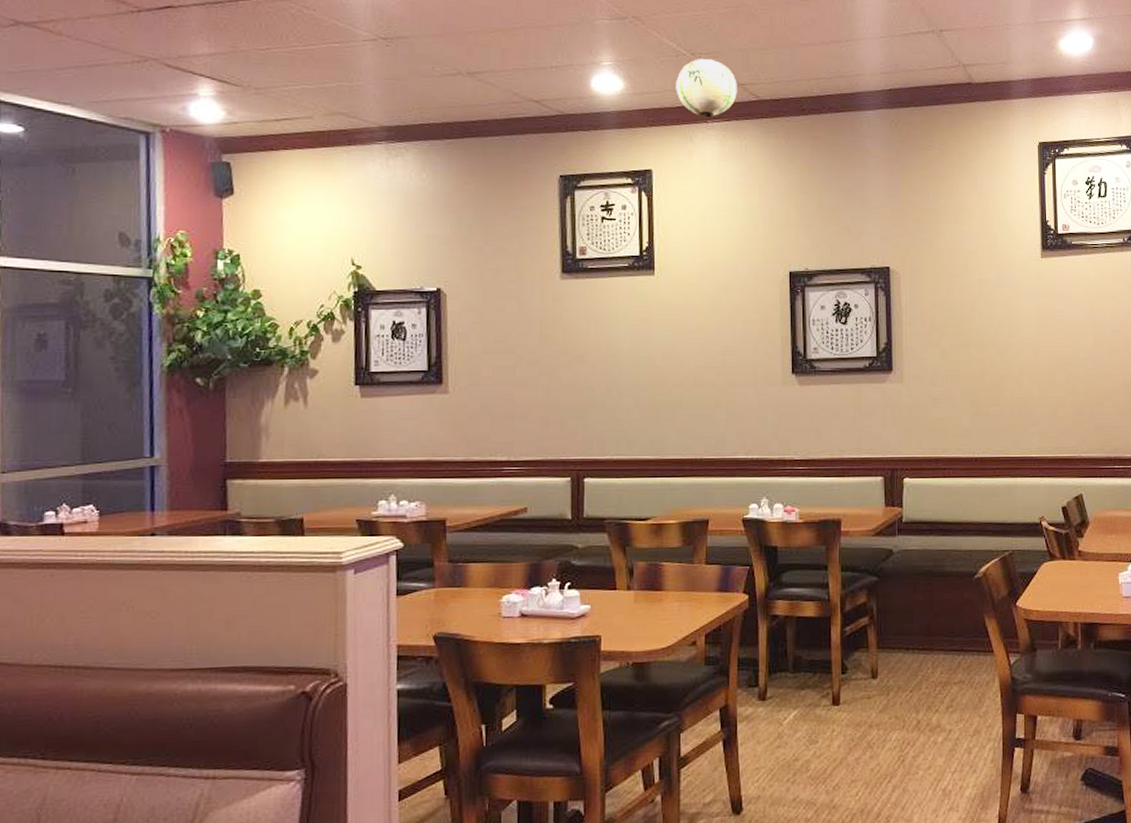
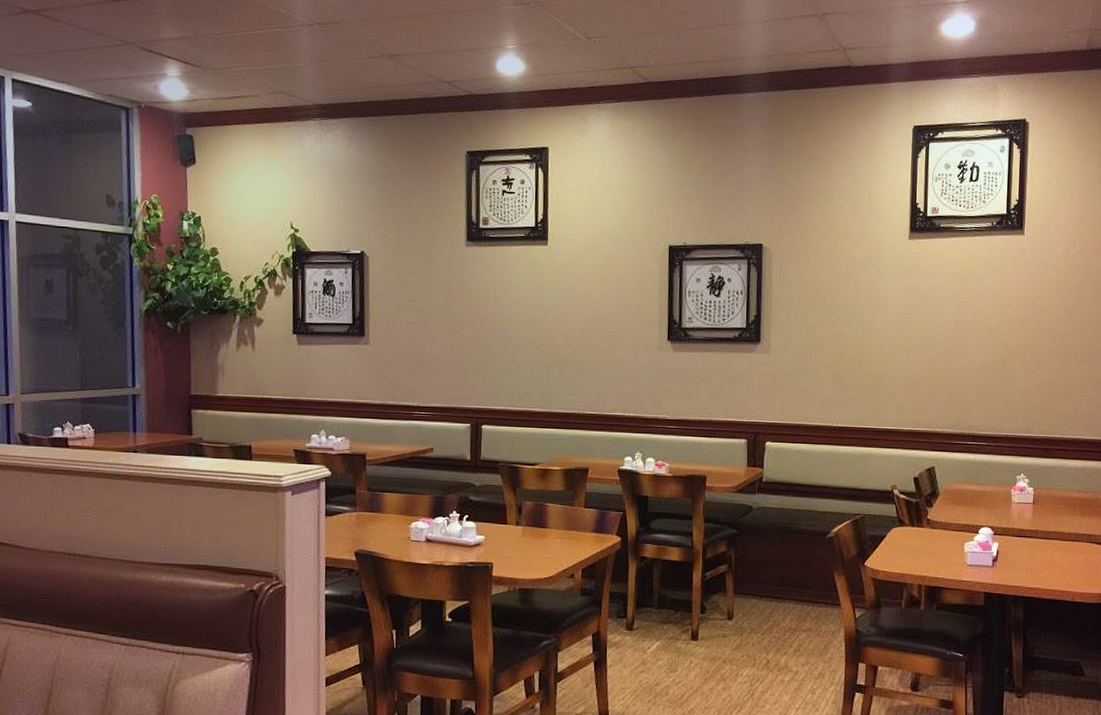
paper lantern: present [676,58,737,117] -> none [572,42,628,98]

